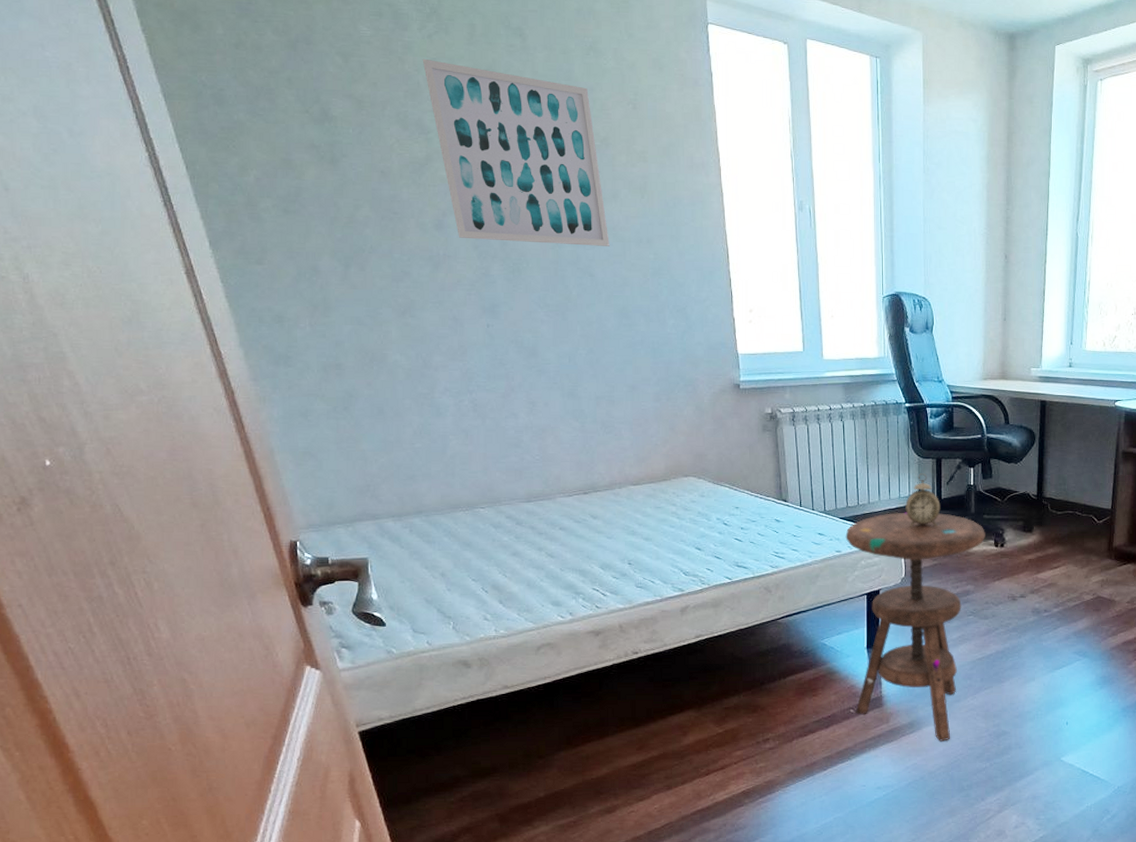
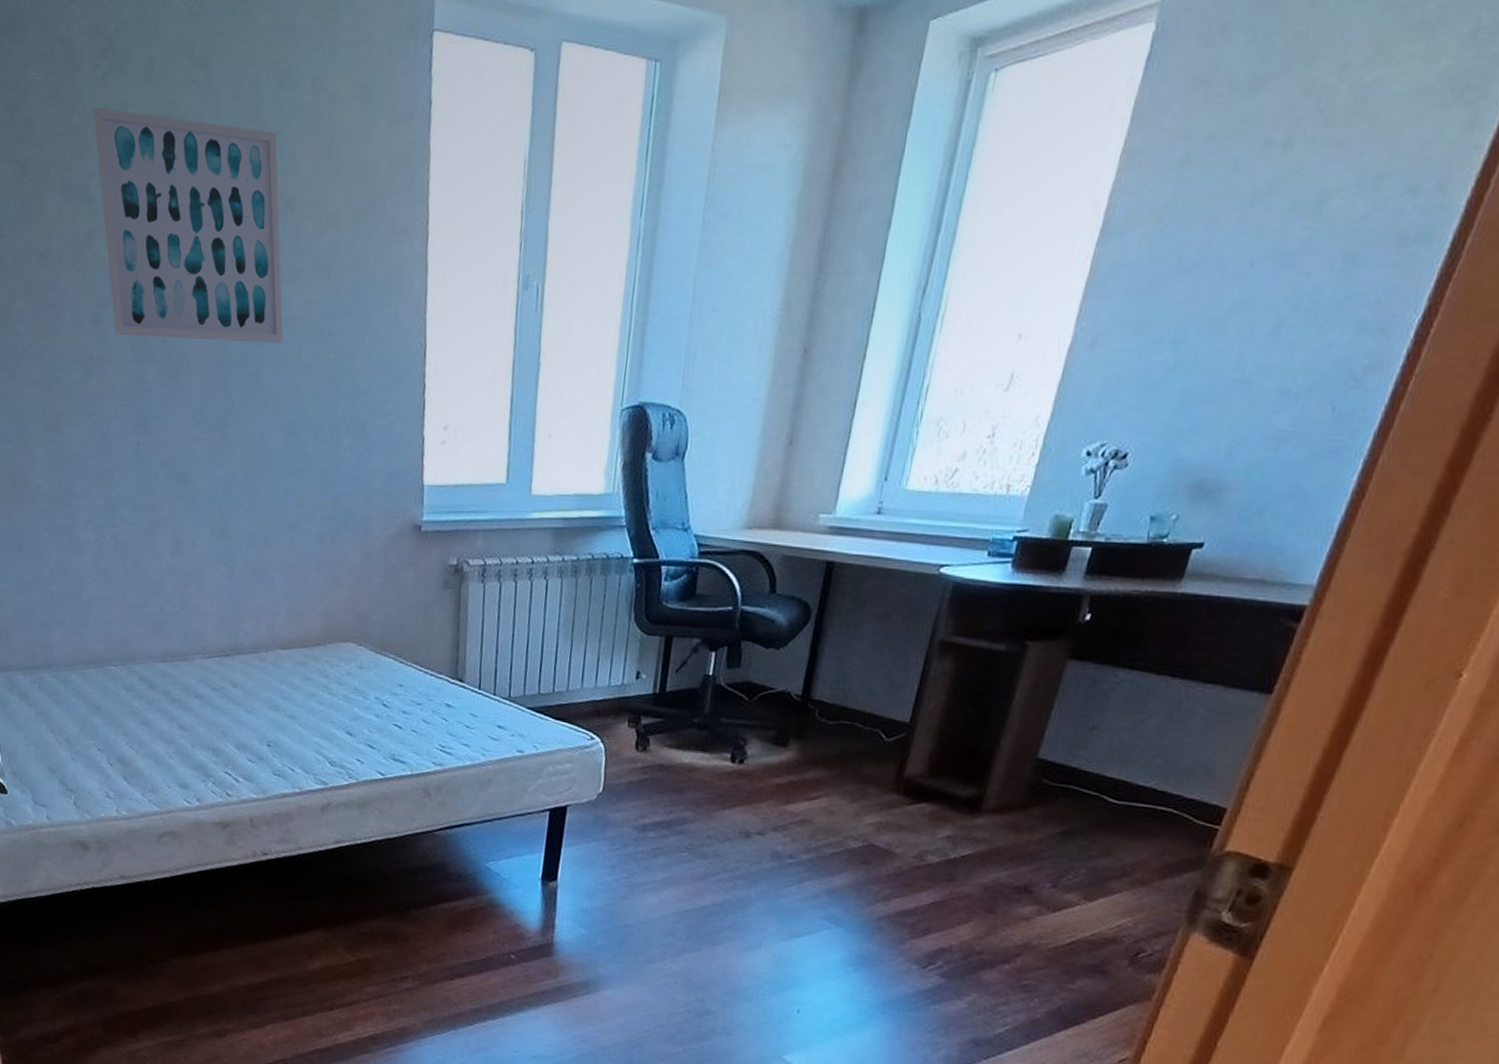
side table: present [845,512,985,741] -> none [517,706,721,1012]
alarm clock: present [905,473,941,528] -> none [614,655,664,729]

